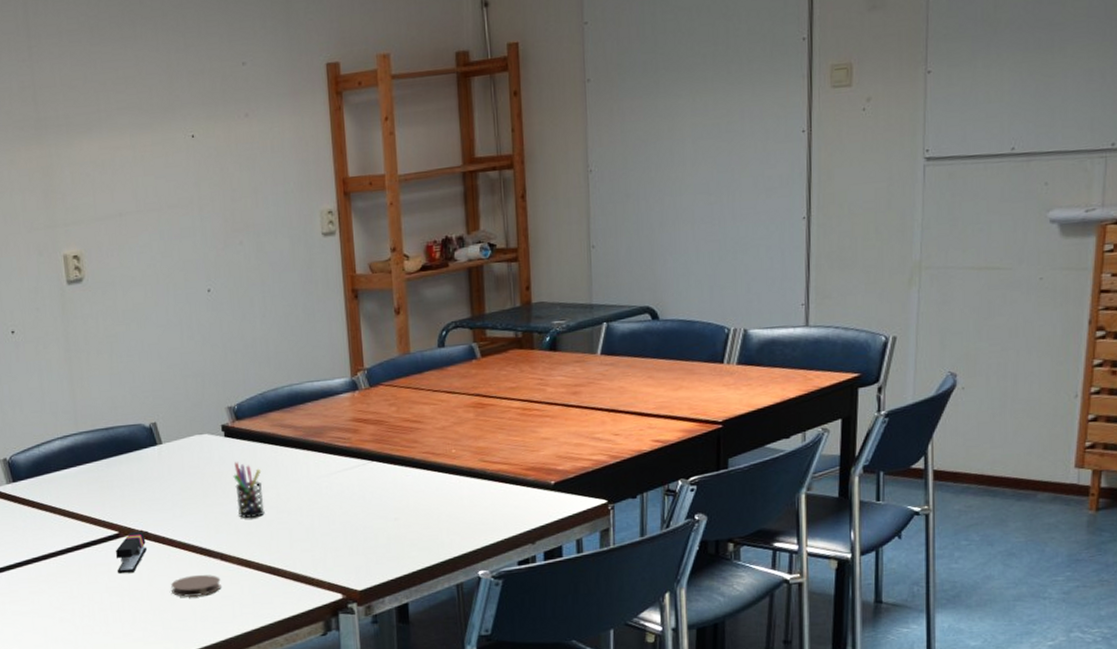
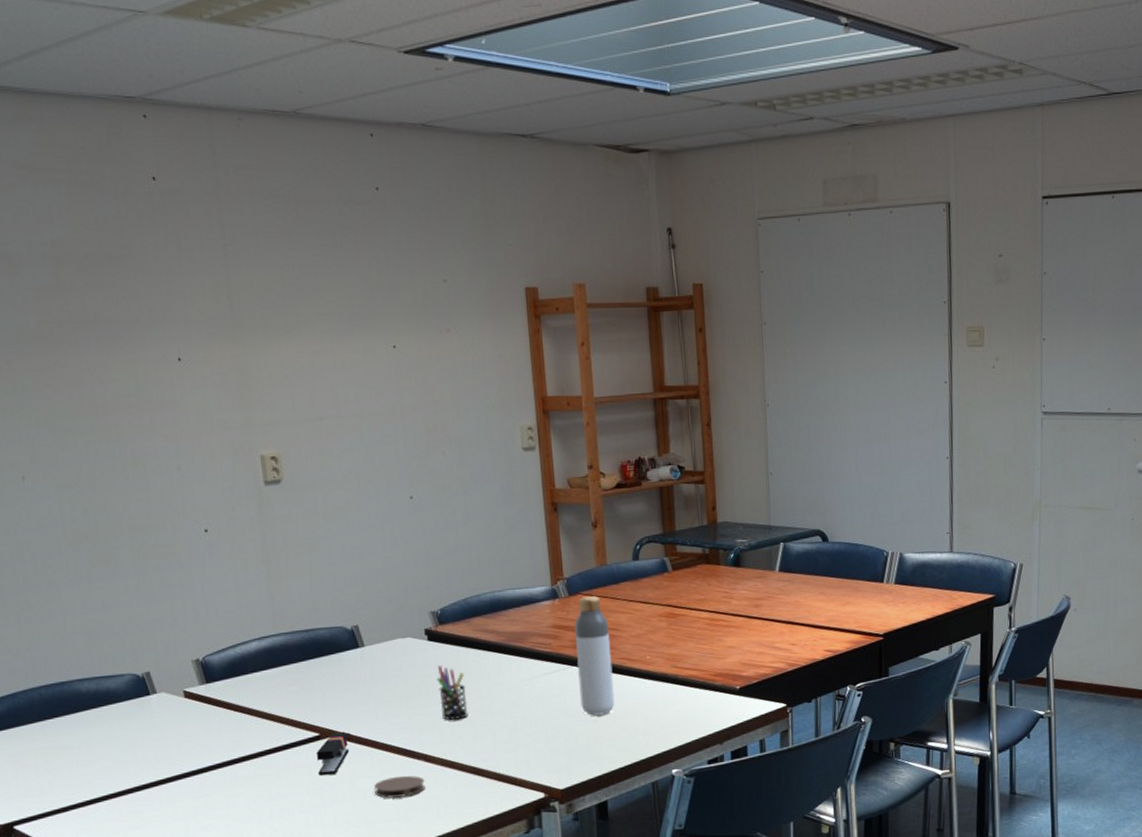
bottle: none [375,387,418,513] -> present [574,596,615,716]

